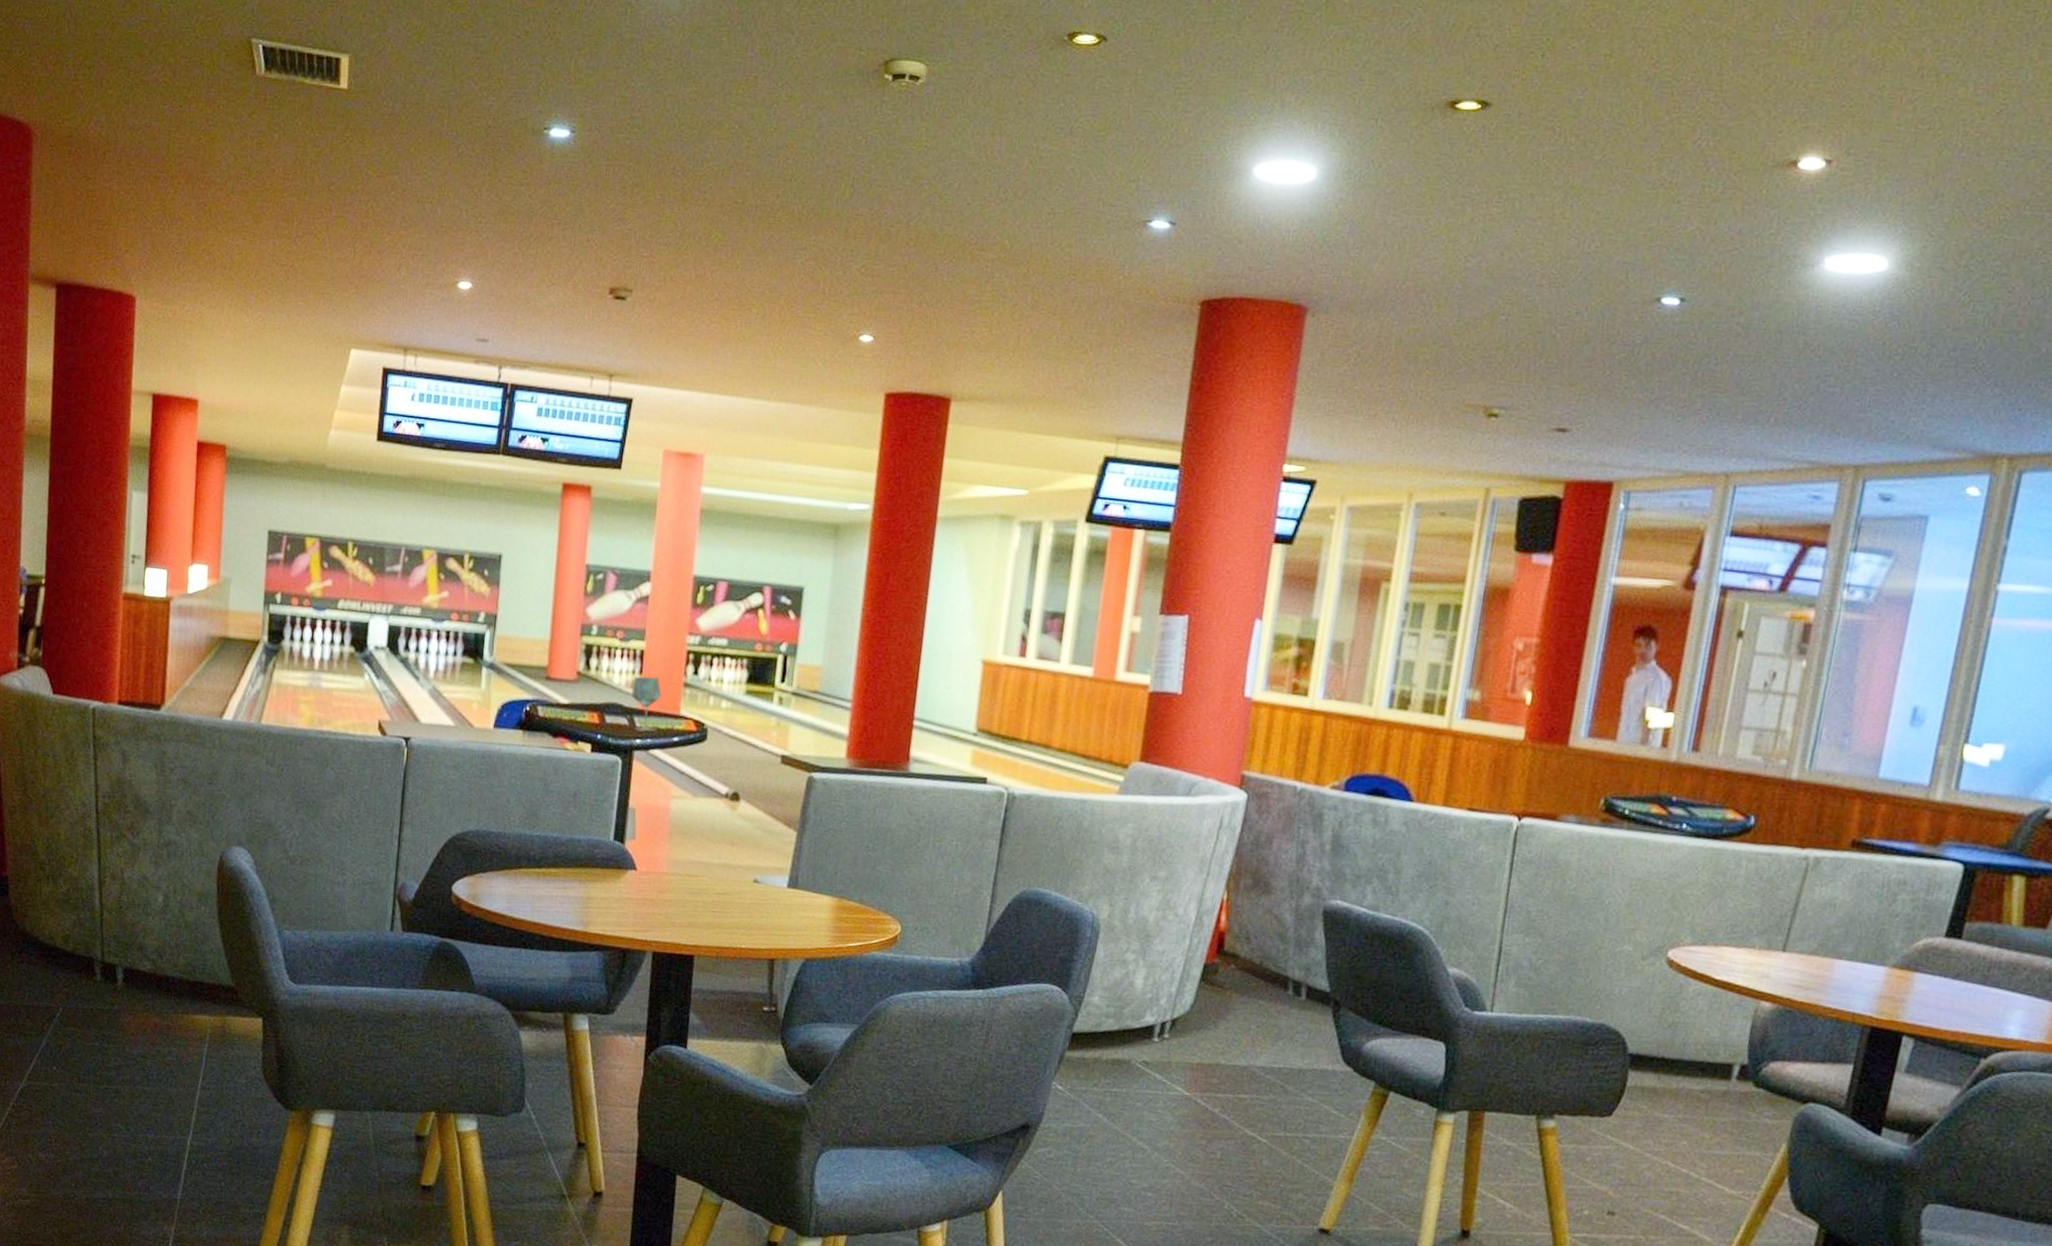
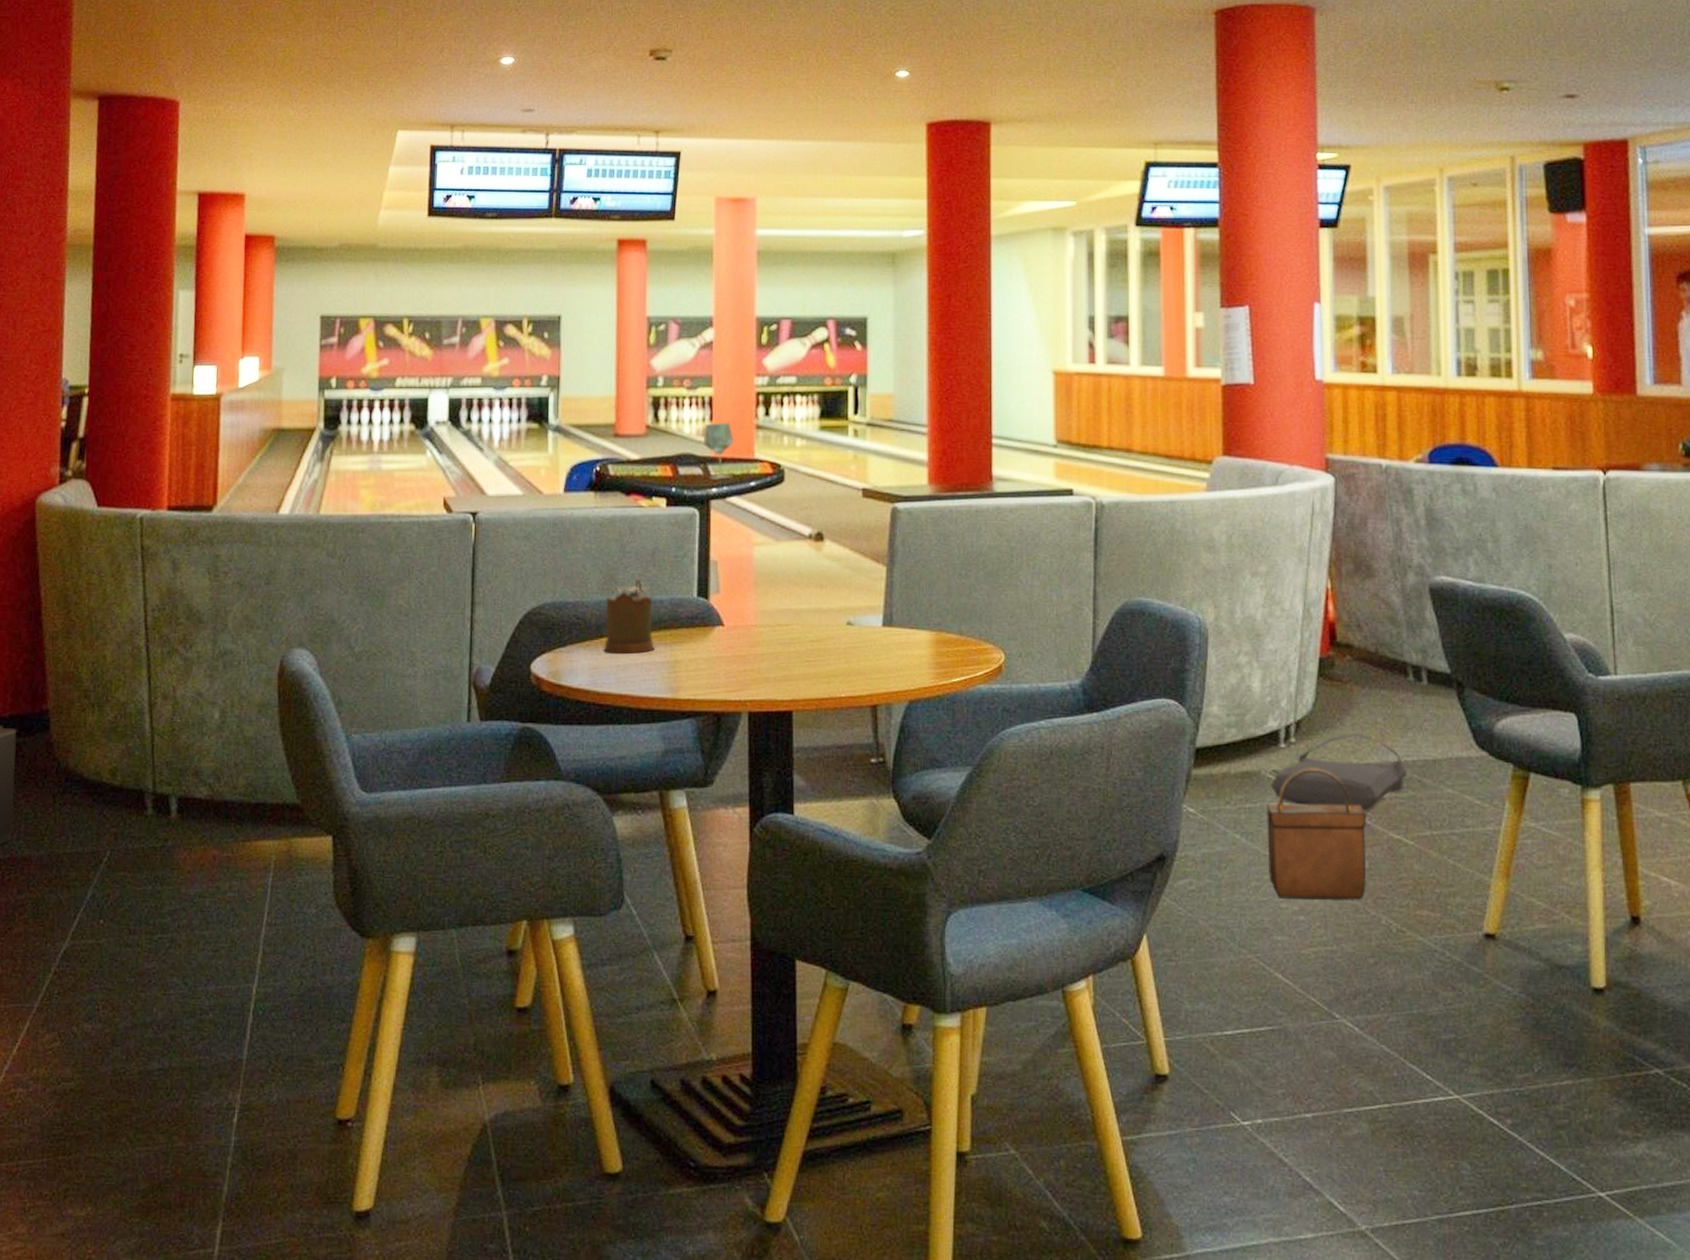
beer mug: none [521,818,571,888] -> present [603,580,655,655]
handbag: none [1124,1062,1226,1185] -> present [1266,768,1367,900]
bag: none [1138,1036,1273,1107] -> present [1270,732,1408,810]

